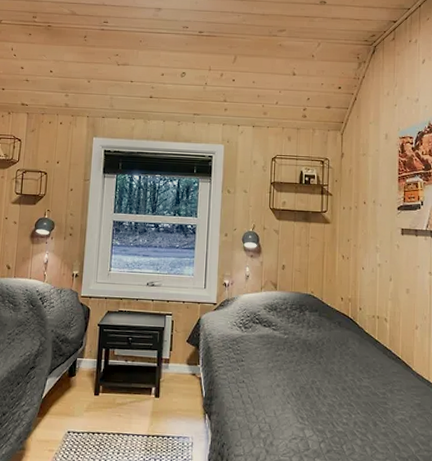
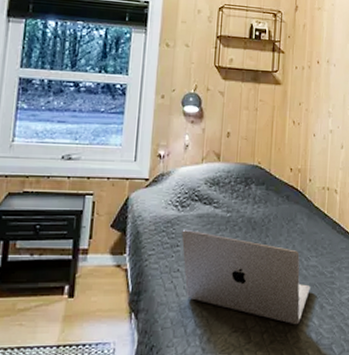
laptop: none [245,347,364,439] -> present [181,229,310,325]

